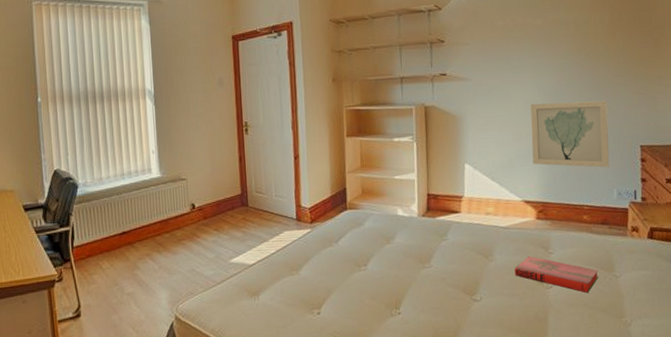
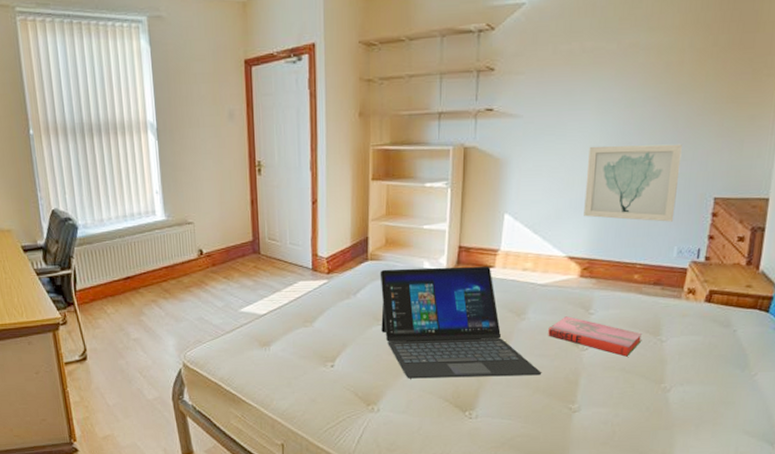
laptop: none [358,211,514,323] -> present [380,266,542,379]

